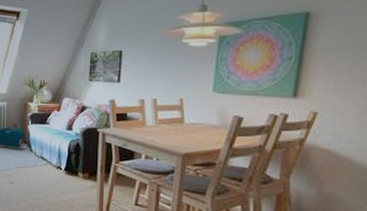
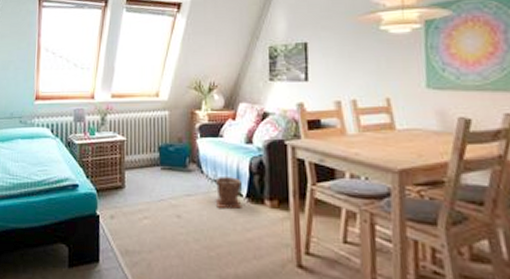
plant pot: none [40,154,62,179] -> present [215,175,242,209]

